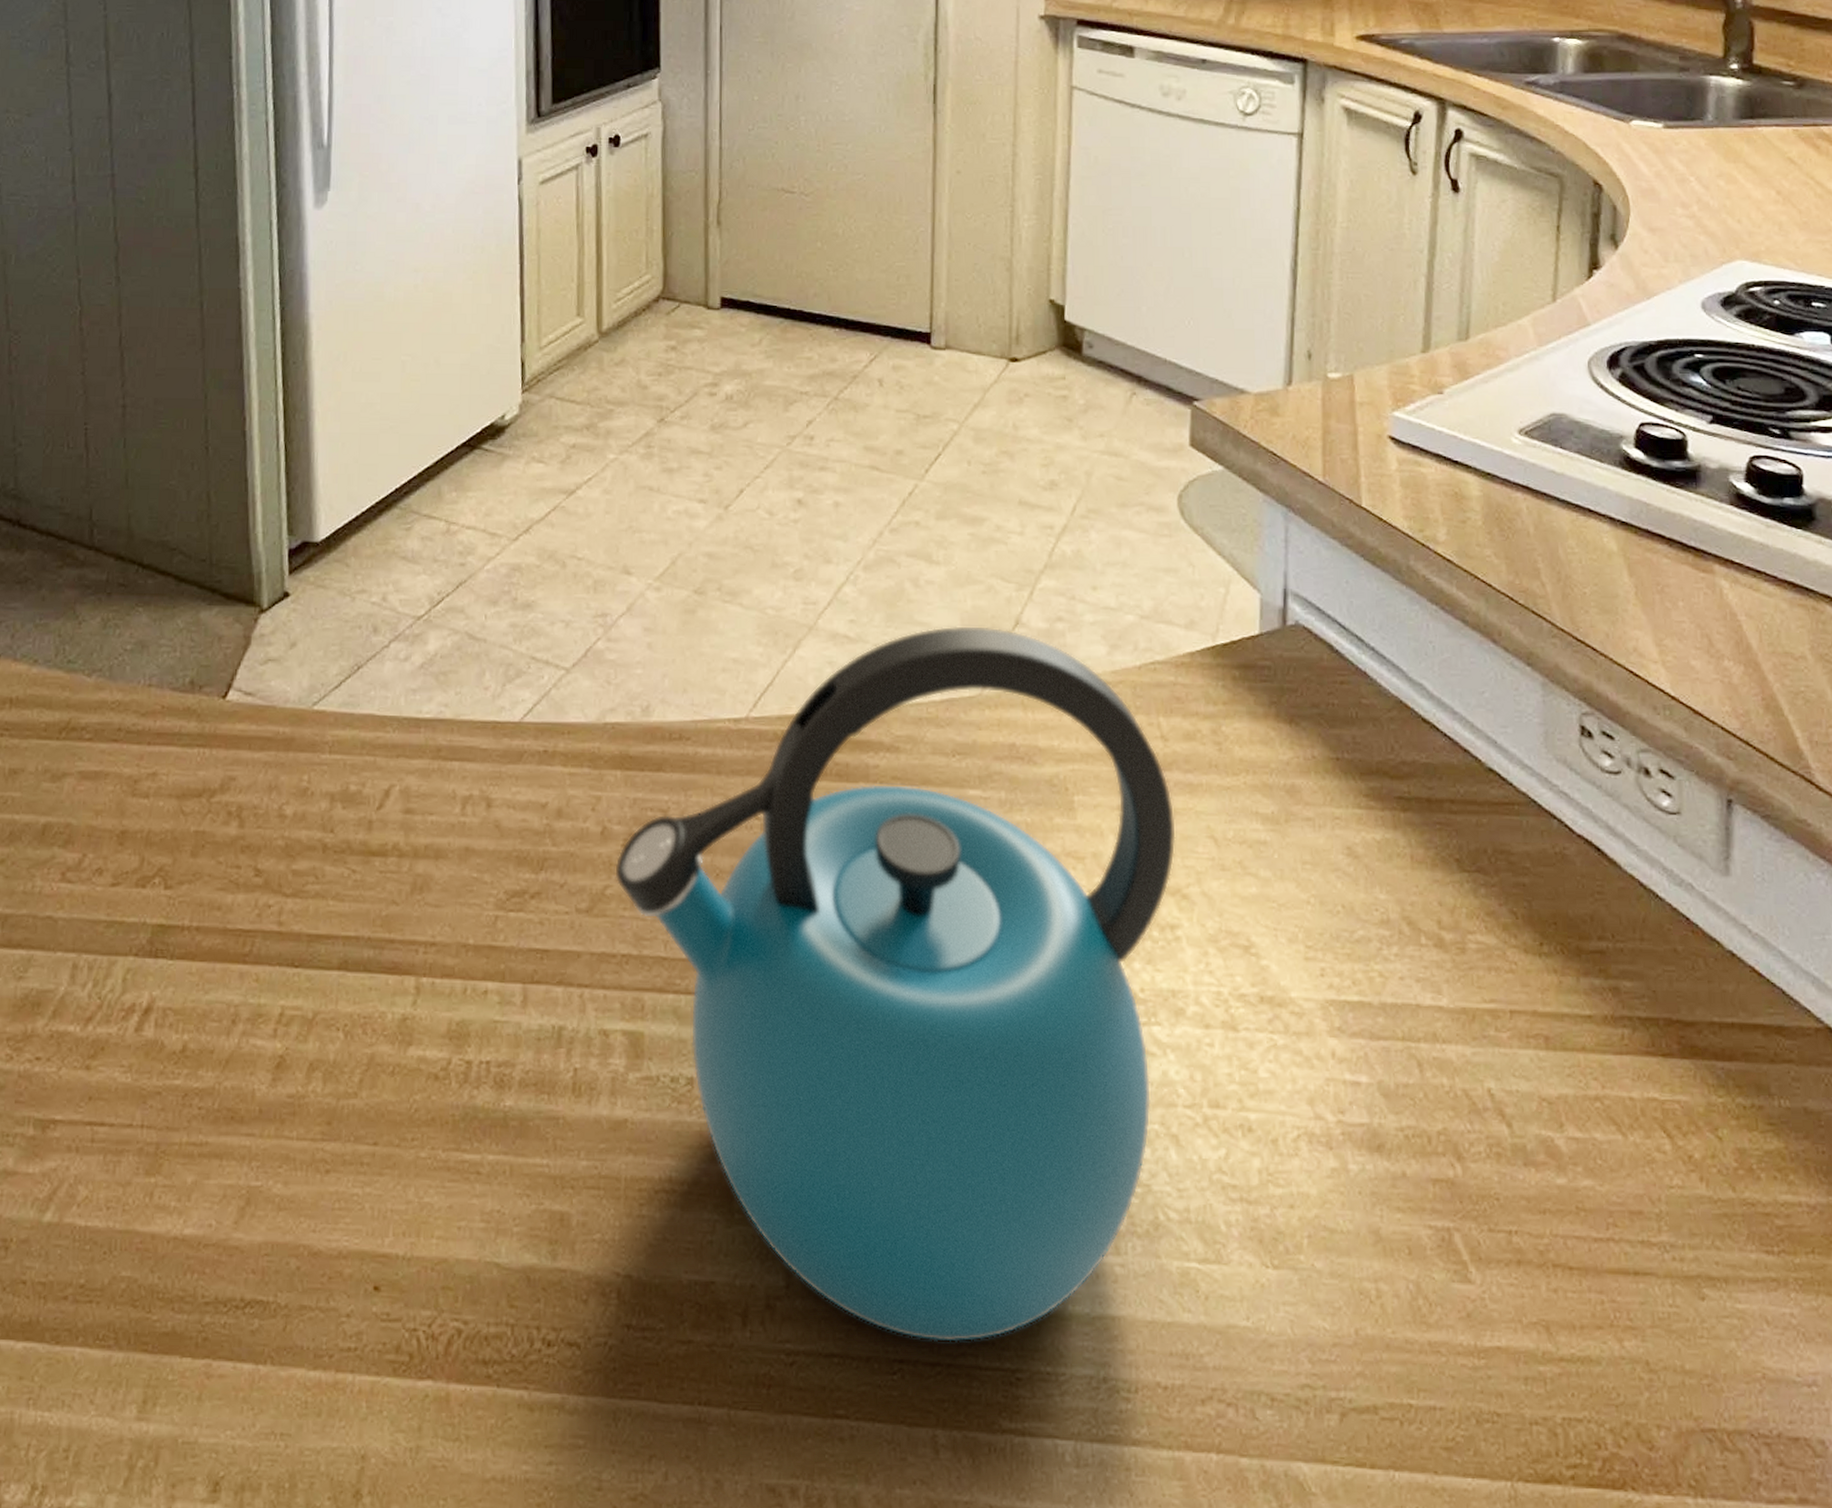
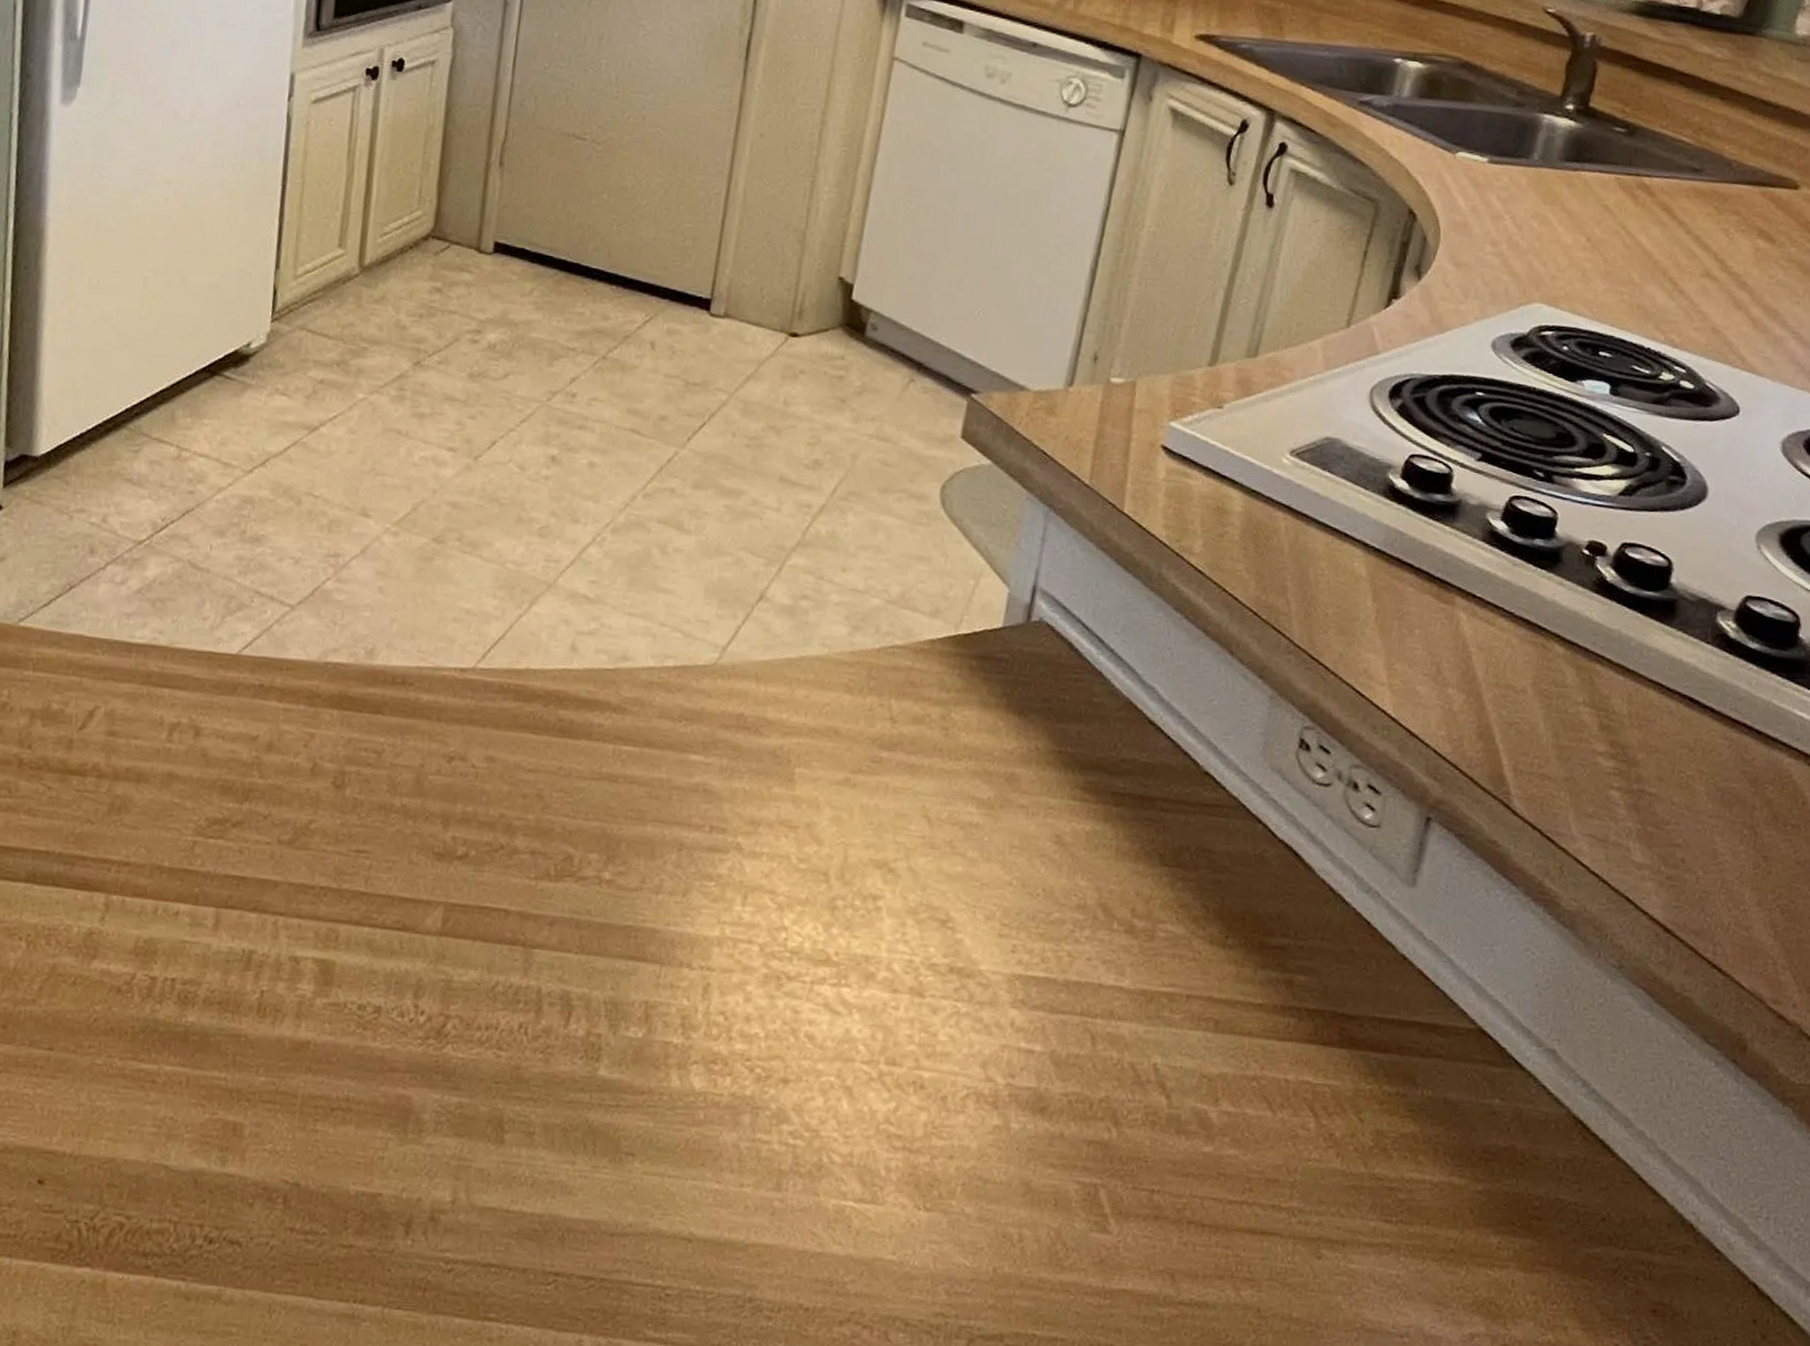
kettle: present [615,625,1176,1343] -> none [321,594,894,1261]

